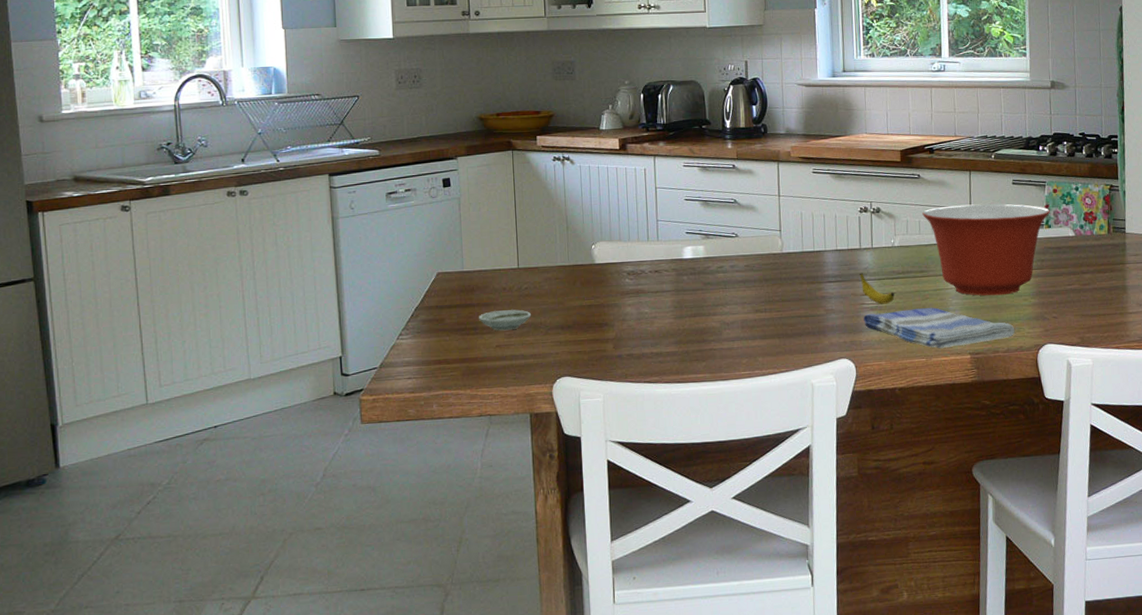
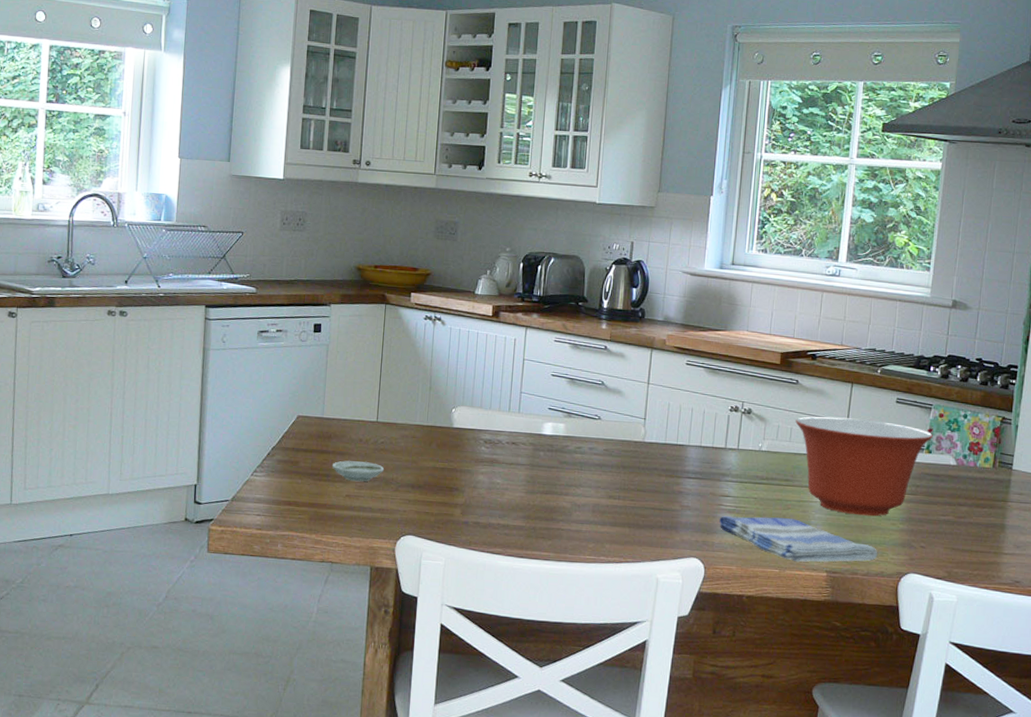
banana: present [860,272,895,304] -> none [721,473,755,509]

